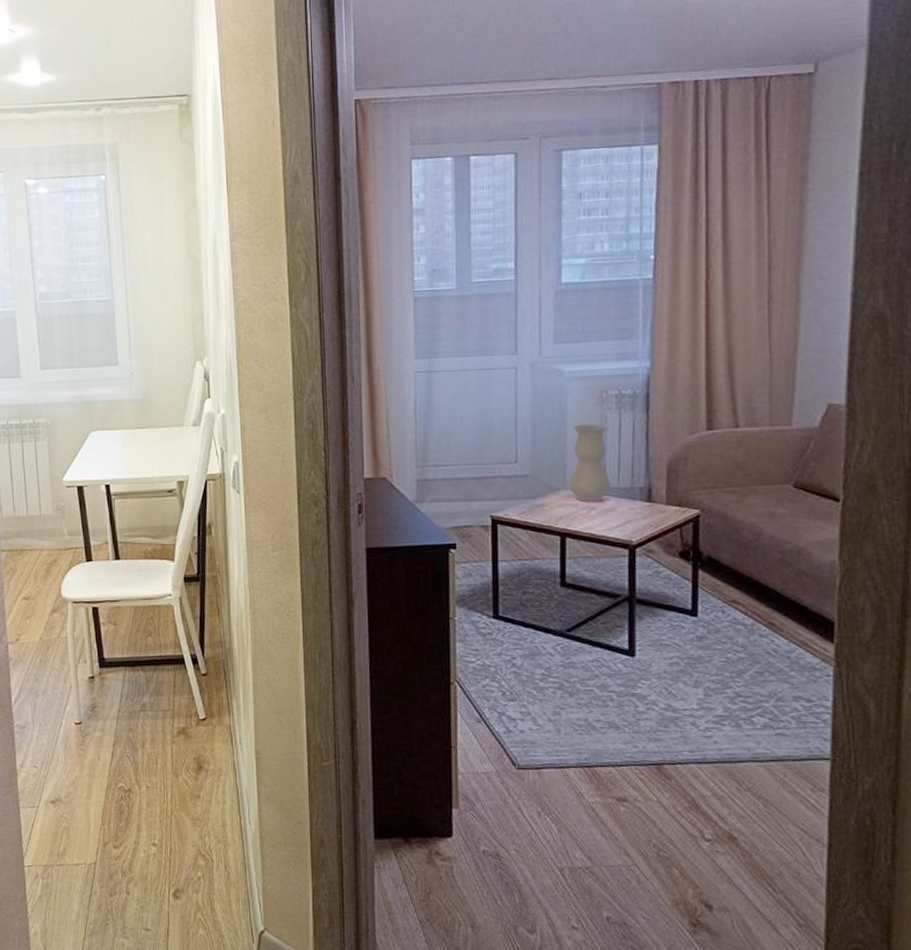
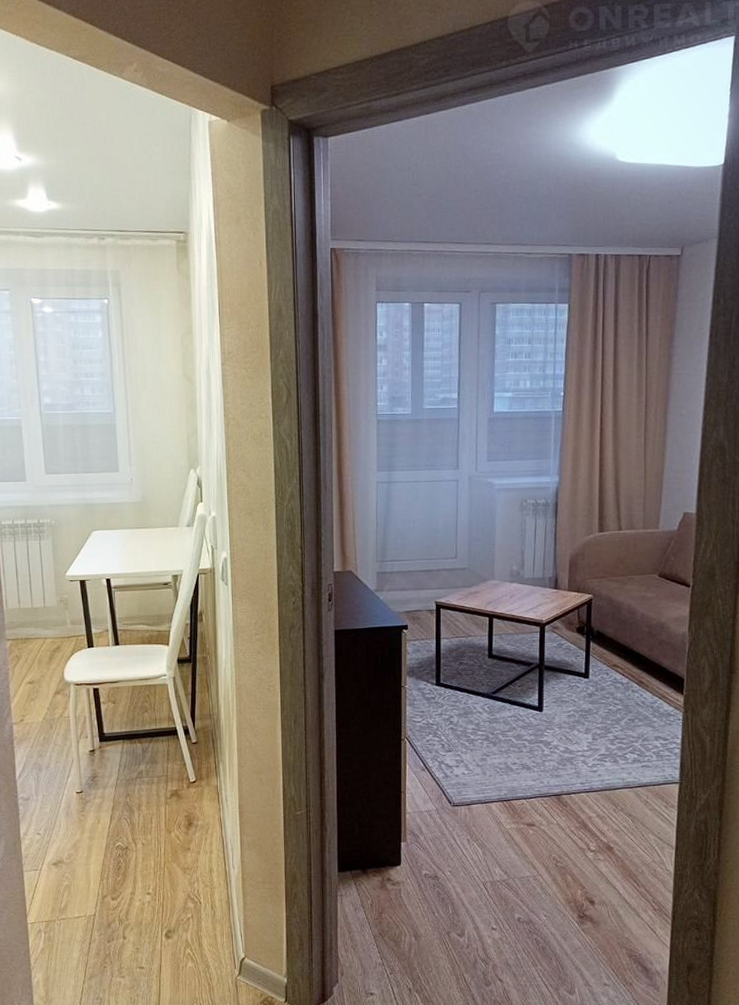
vase: present [568,424,611,503] -> none [496,527,528,590]

